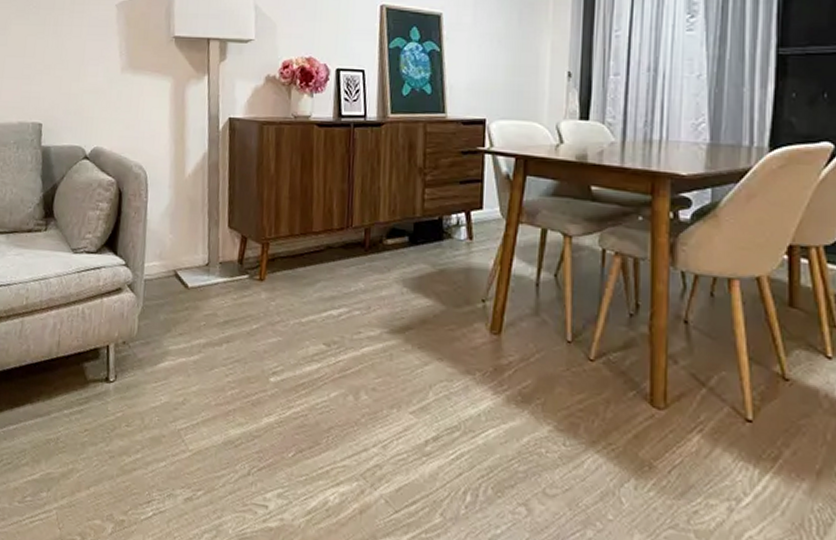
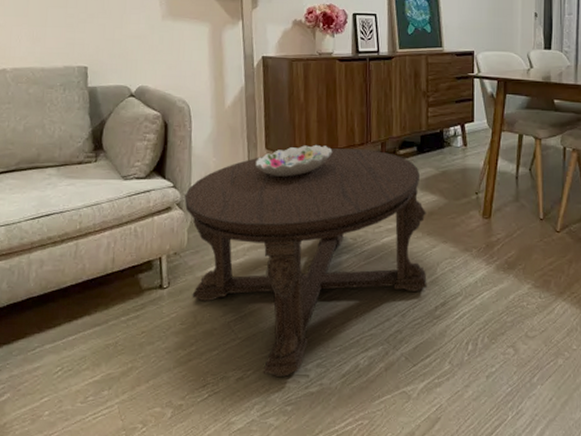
coffee table: none [136,232,418,504] -> present [184,148,427,377]
decorative bowl: none [216,226,306,263] -> present [255,144,333,177]

